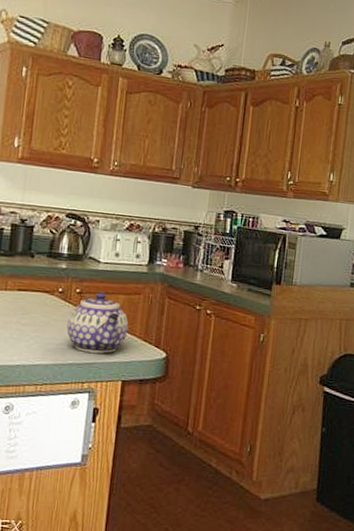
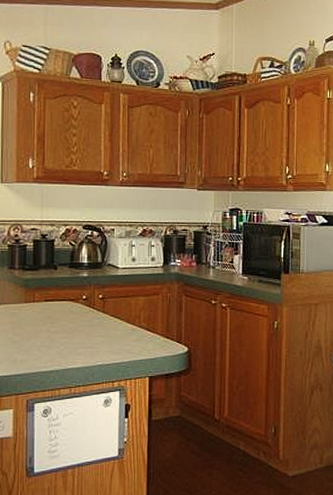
teapot: present [67,292,129,354] -> none [93,296,151,353]

